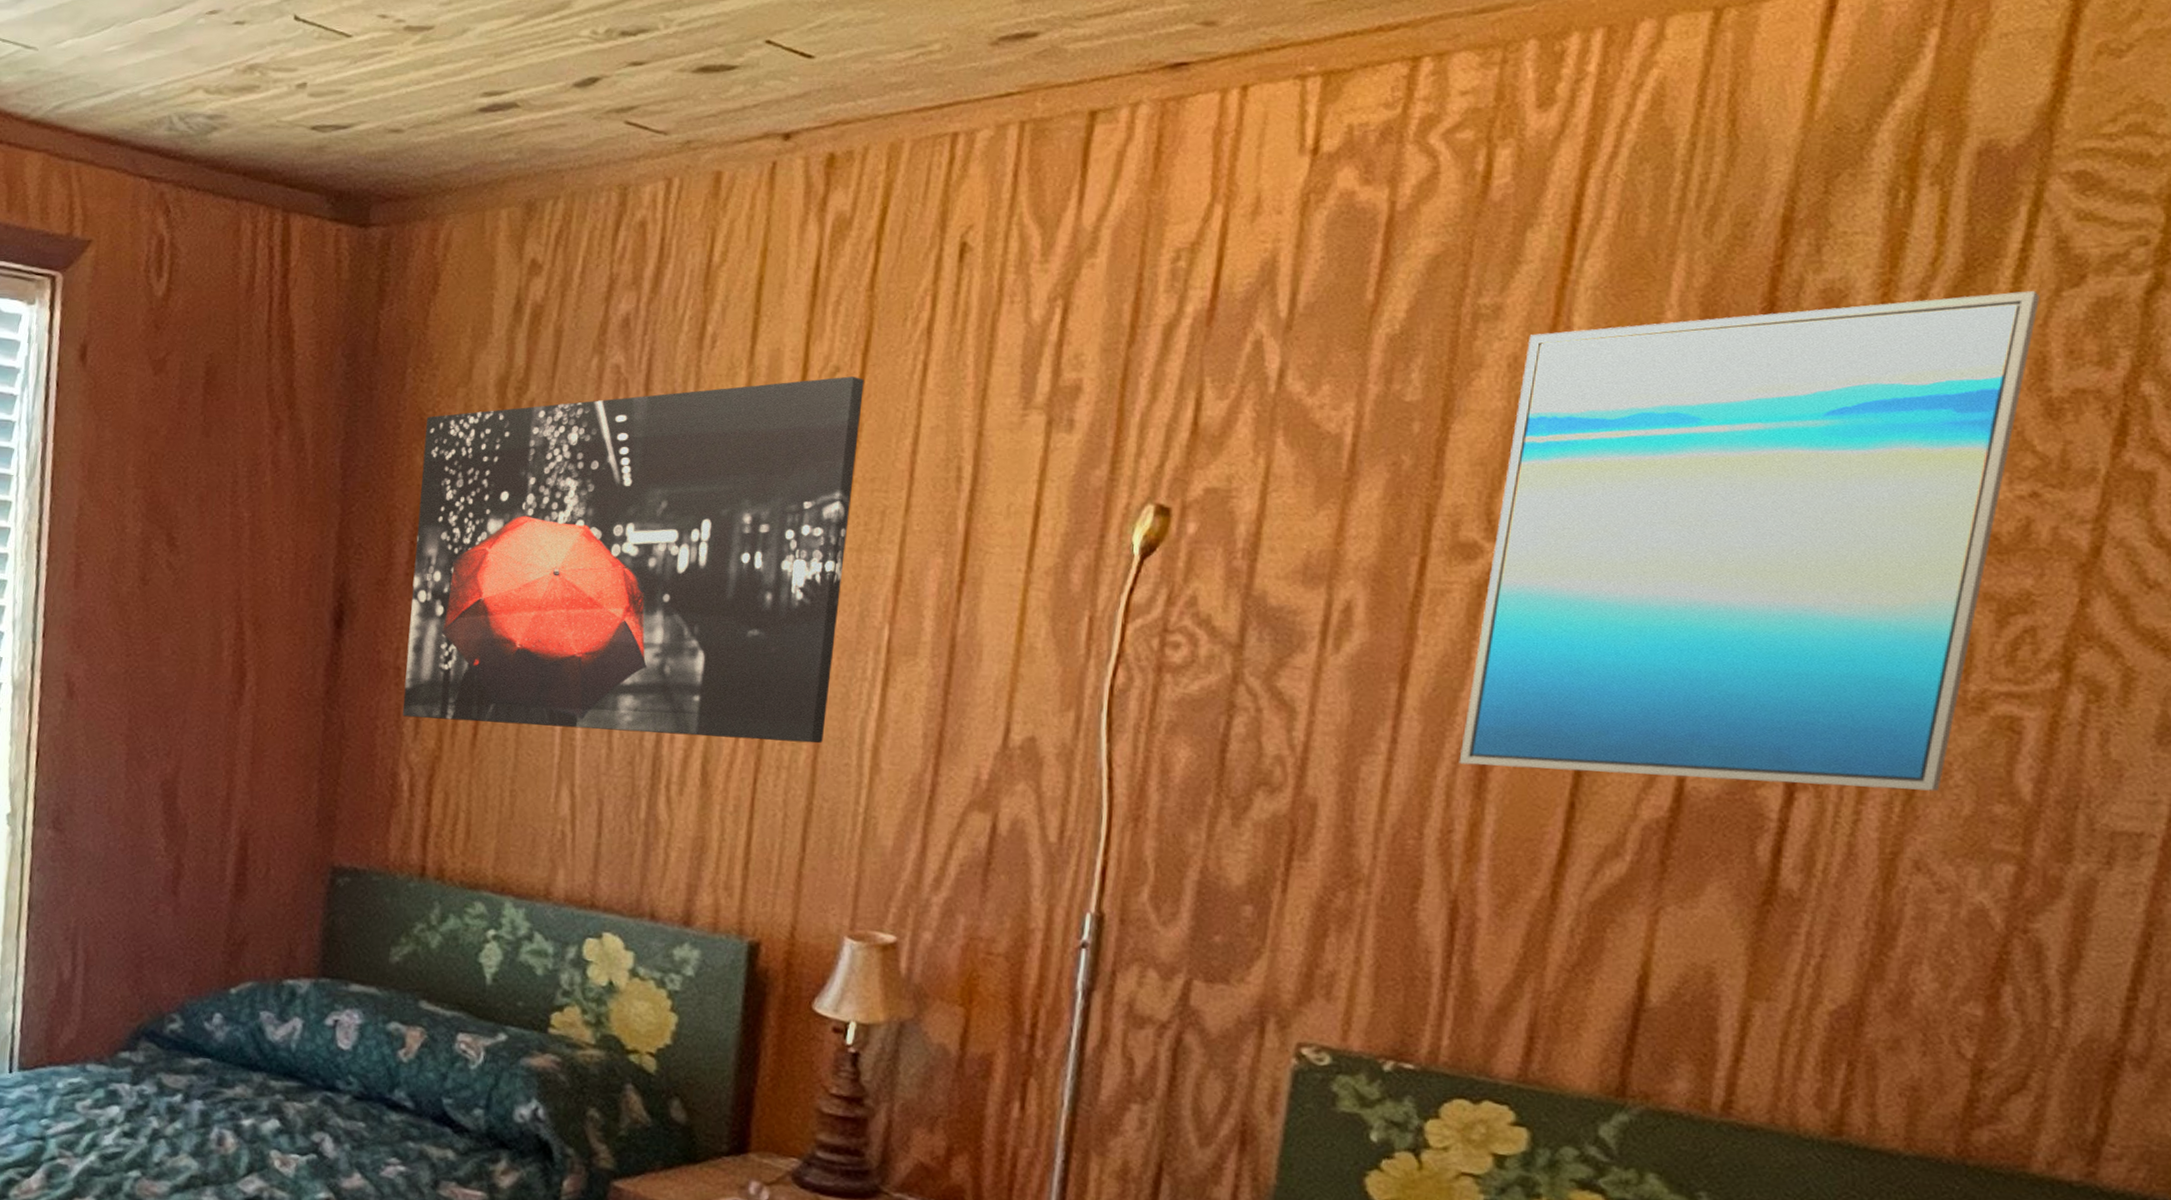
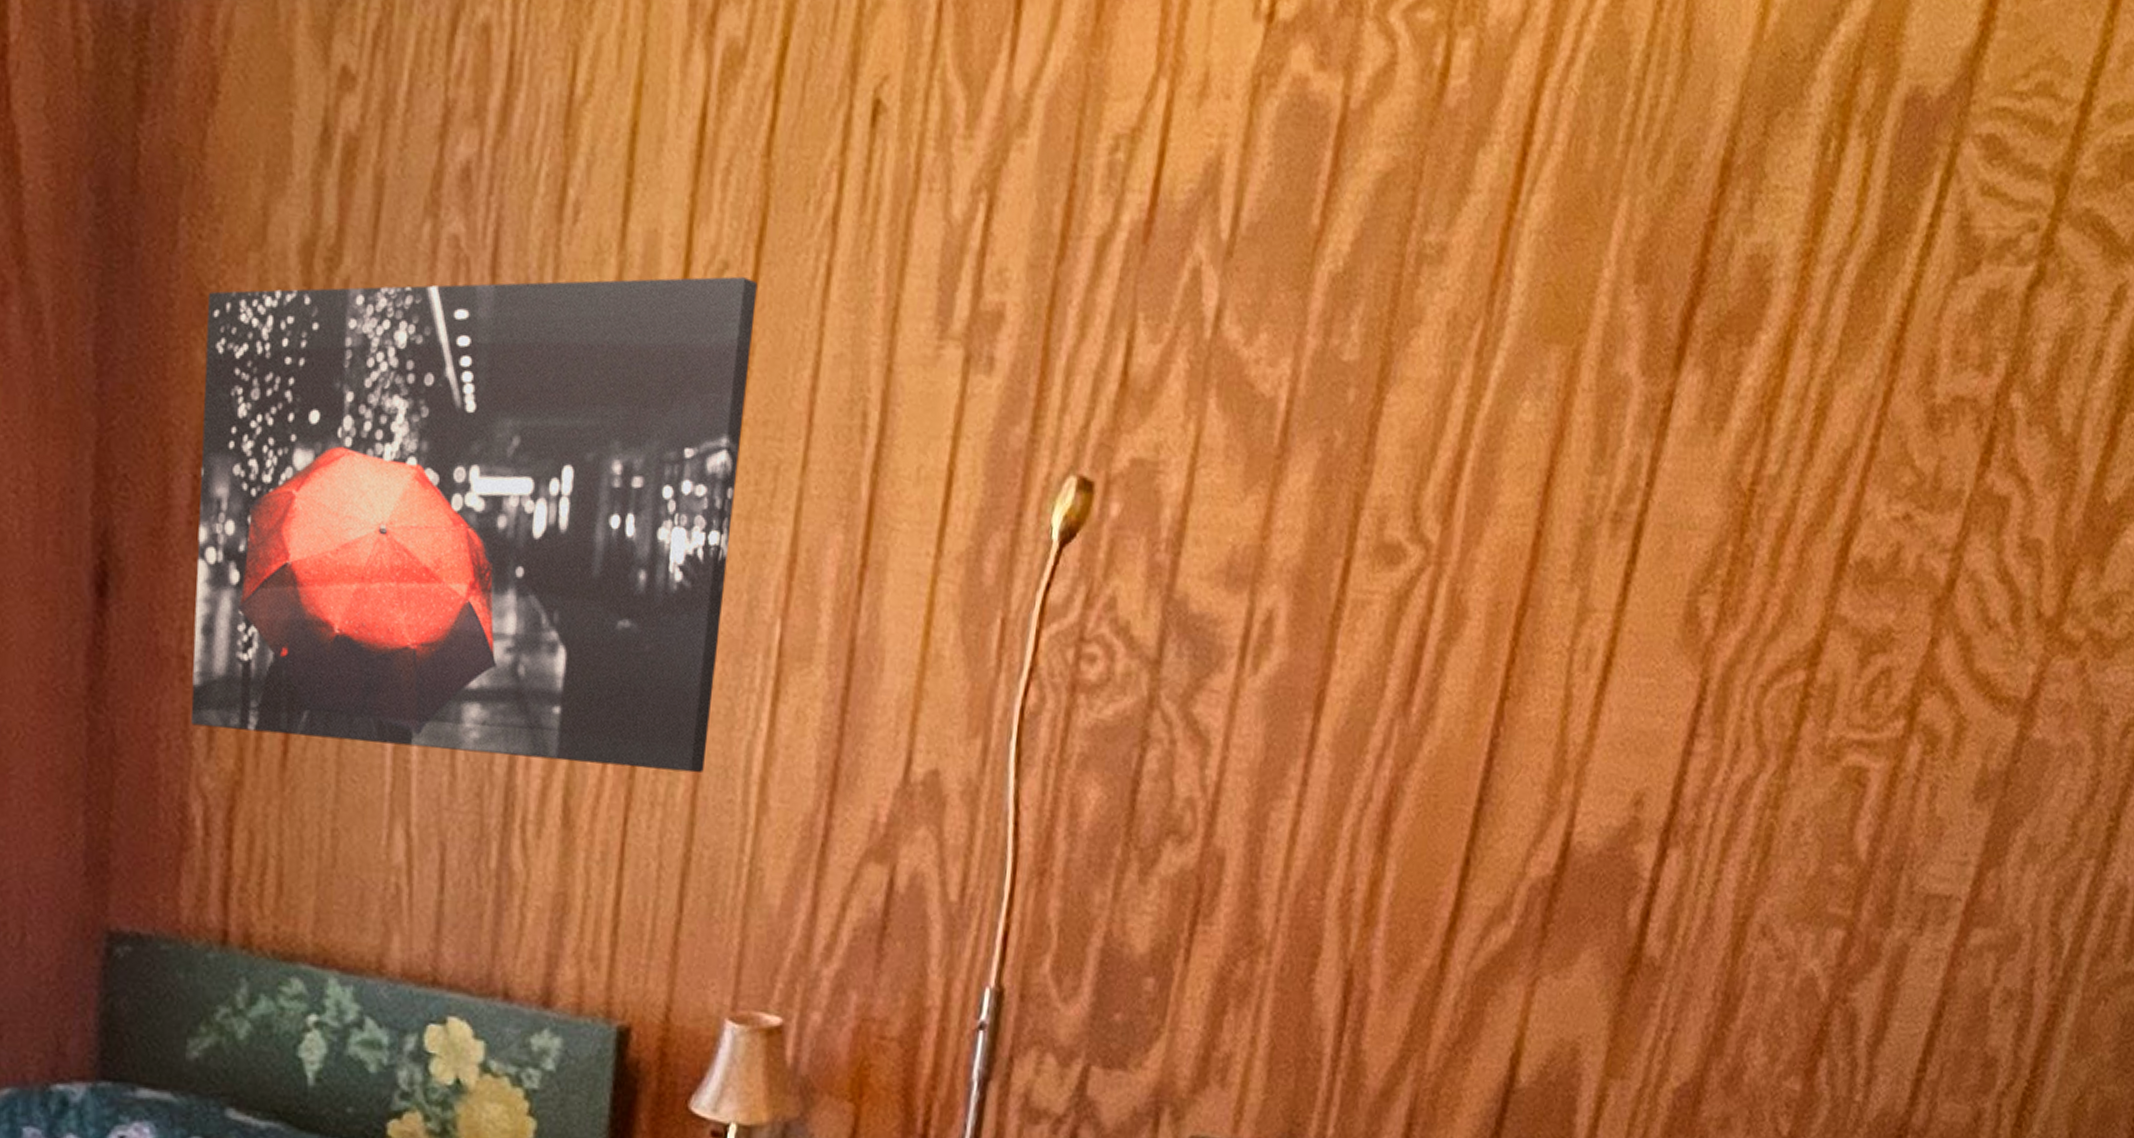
wall art: present [1459,290,2039,791] -> none [1365,275,1939,849]

